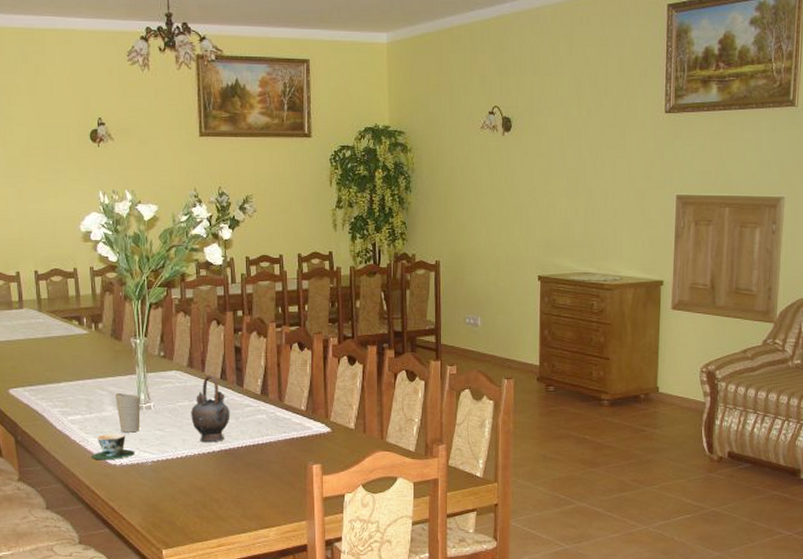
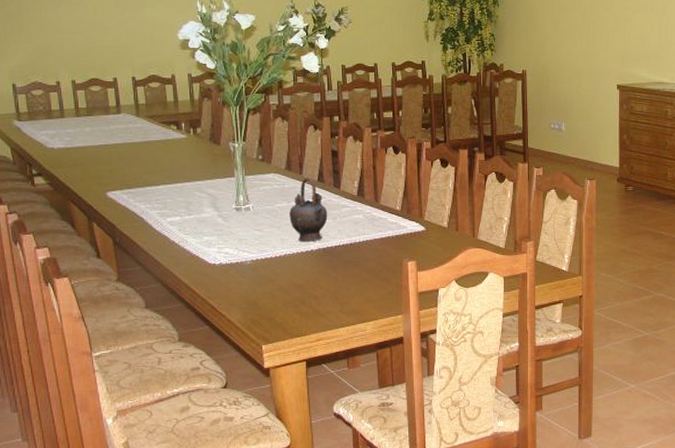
teacup: present [91,434,135,460] -> none [191,234,234,260]
cup: present [115,393,140,433] -> none [214,195,239,233]

